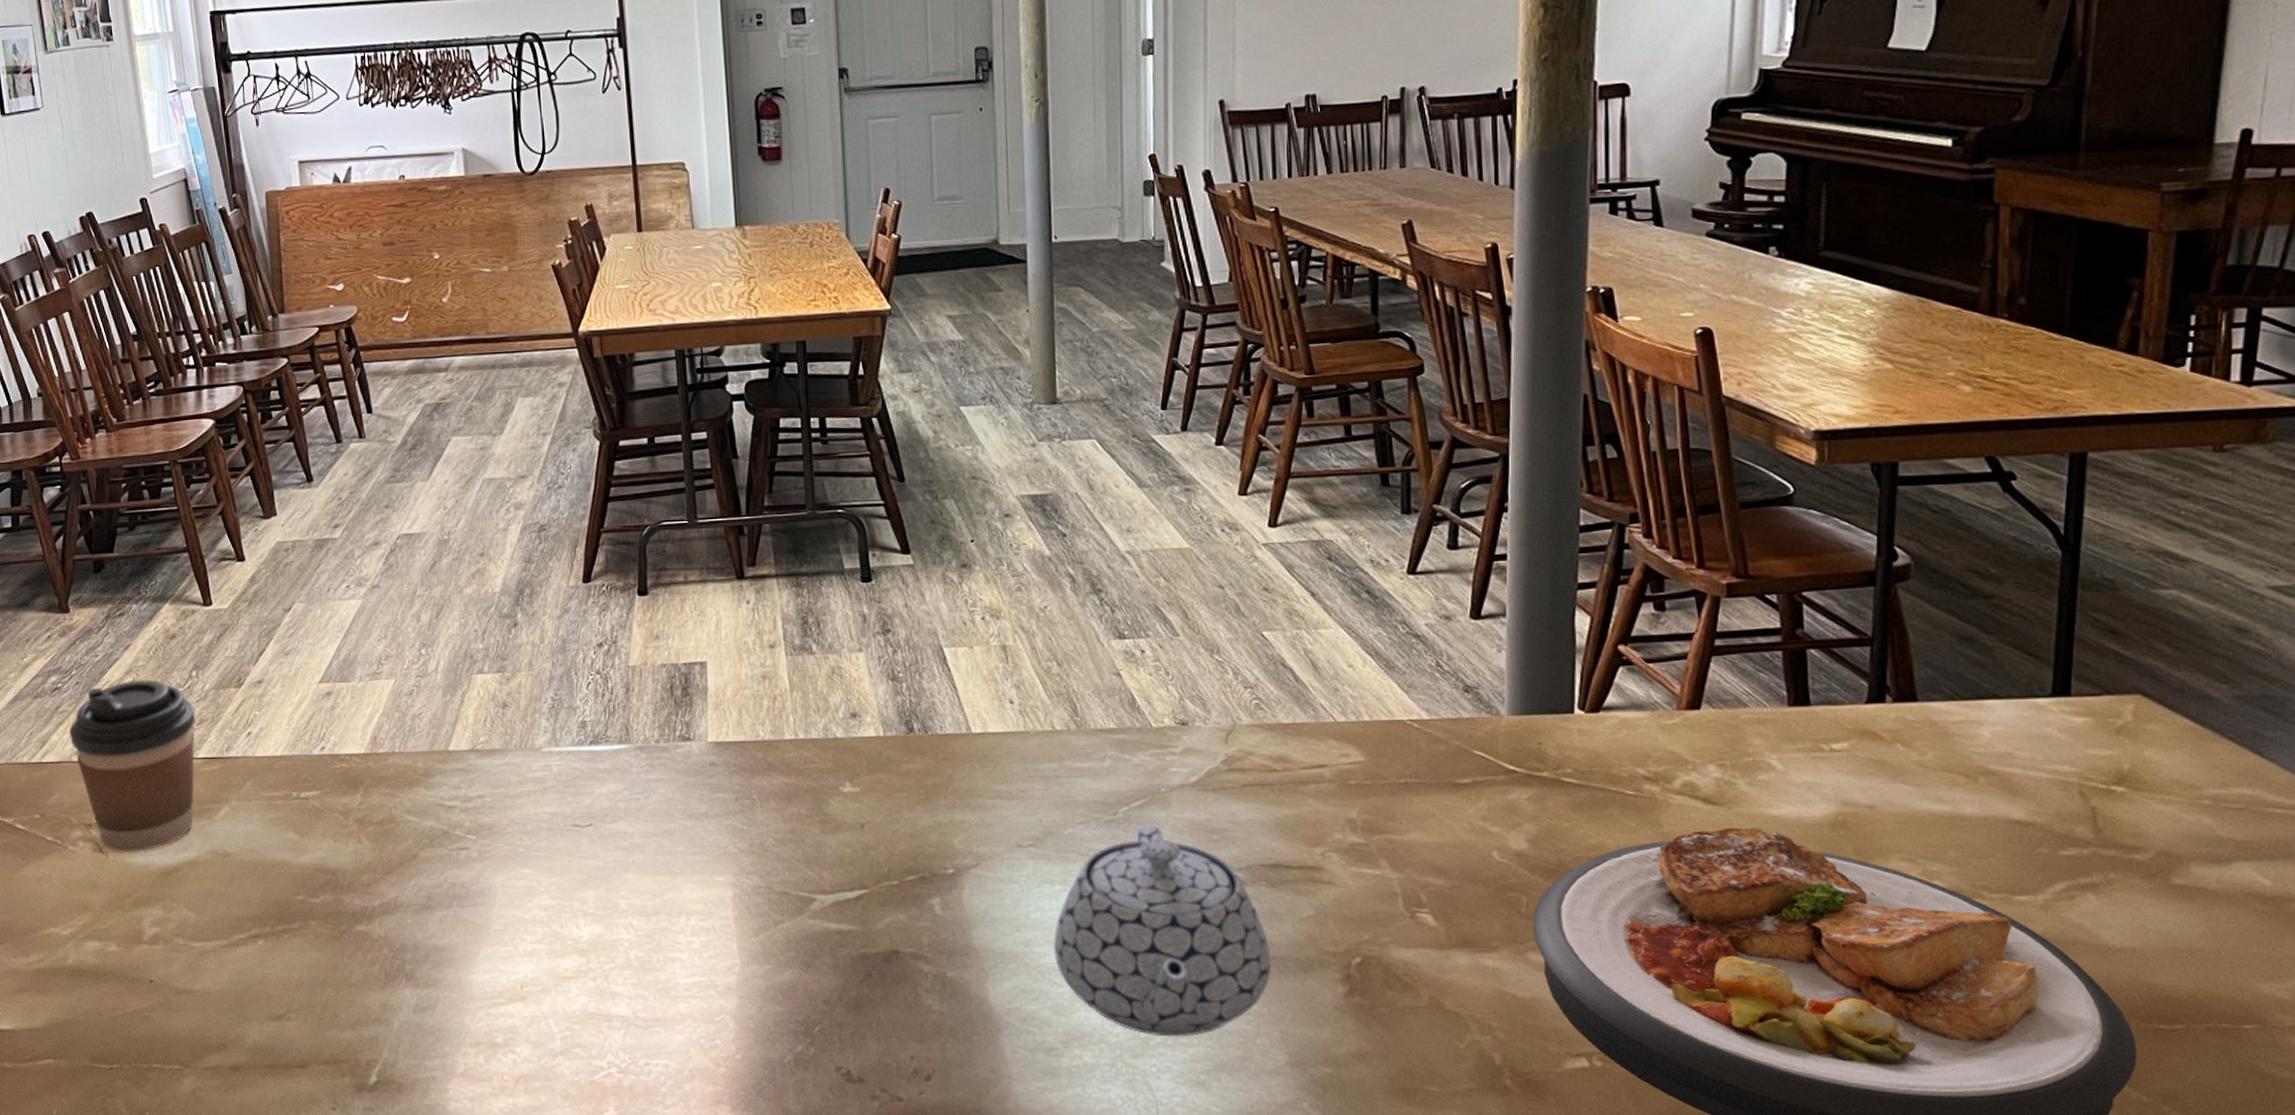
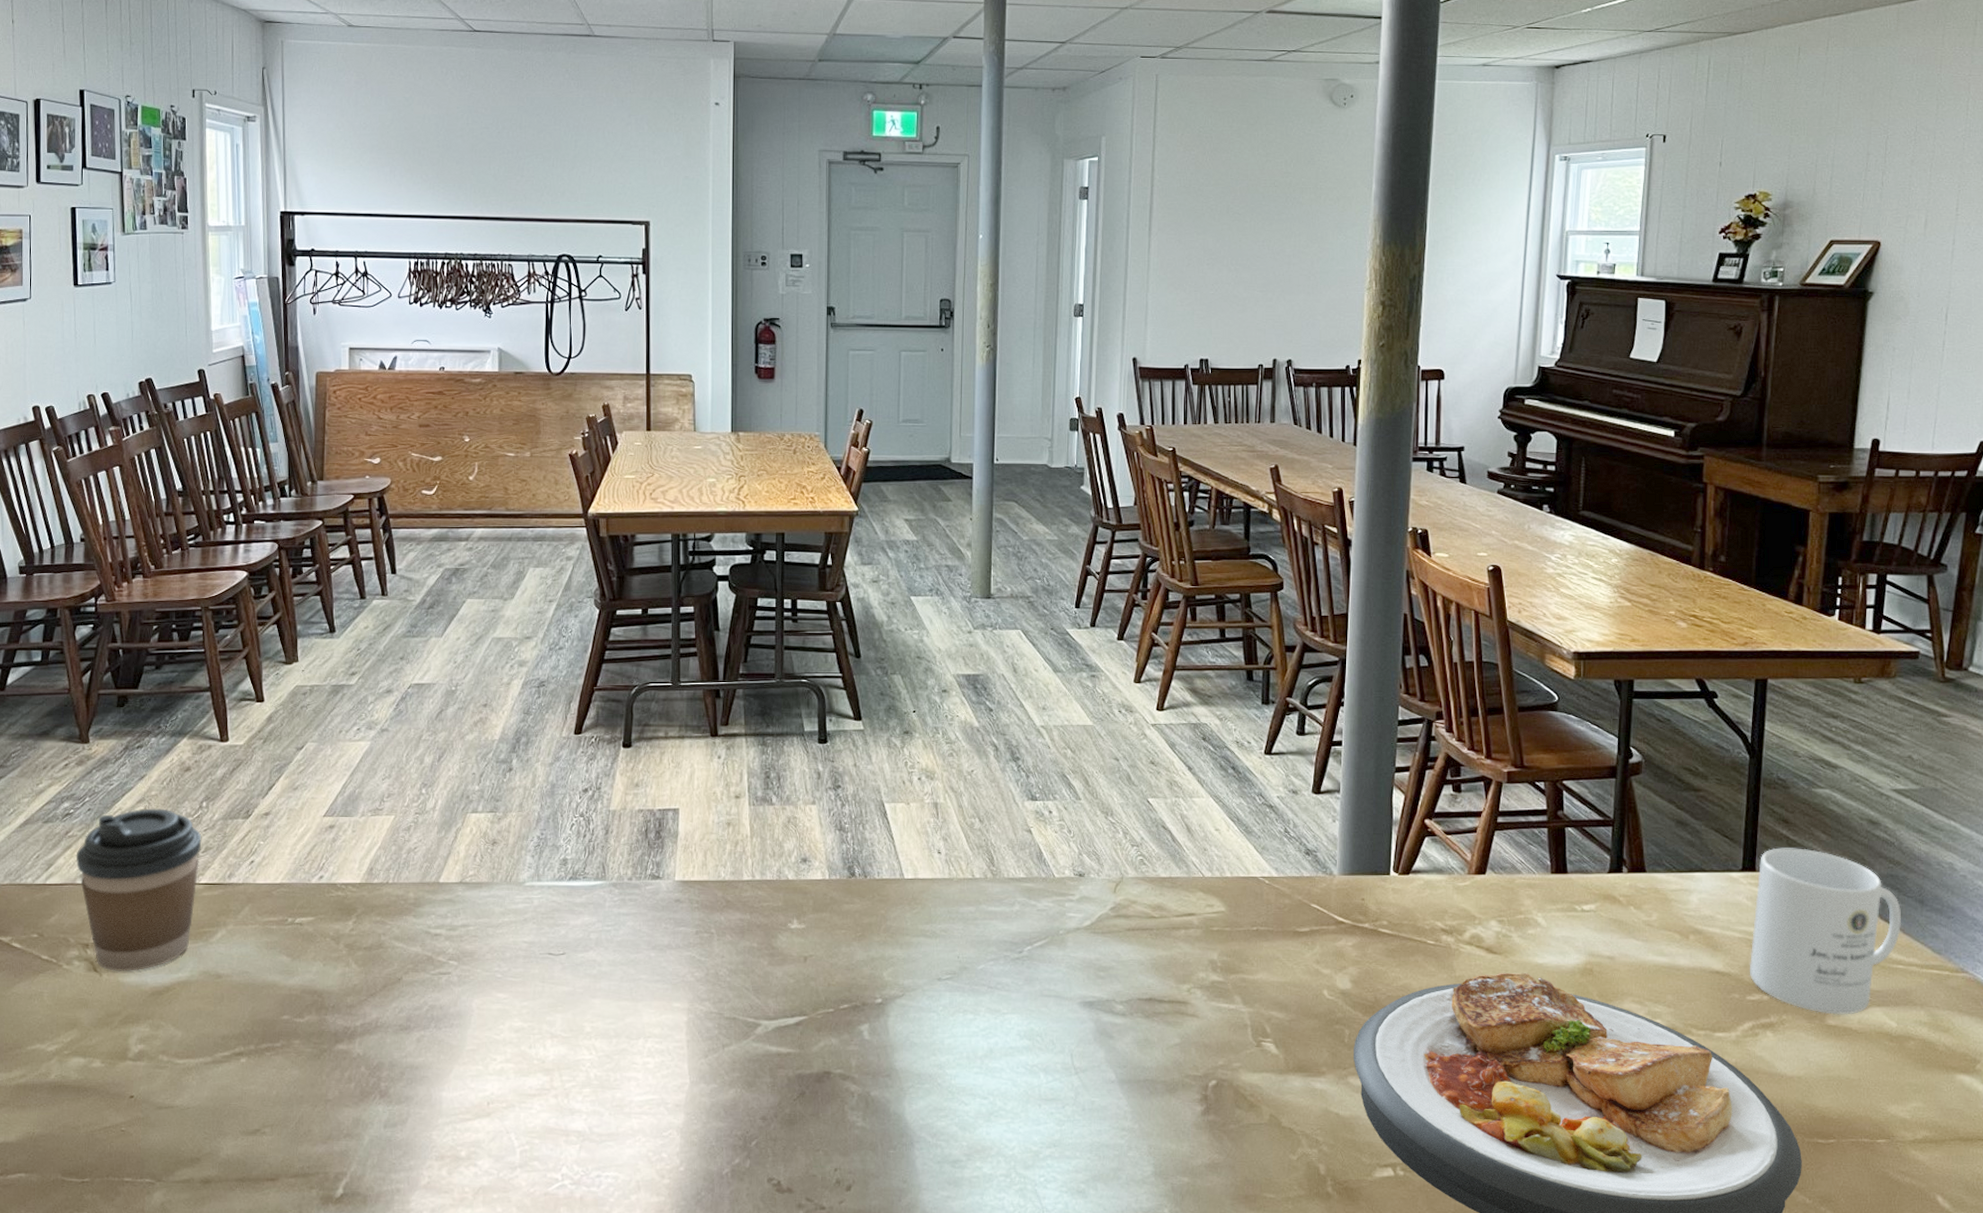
teapot: present [1053,824,1272,1037] -> none [962,961,1144,1150]
mug: none [2063,665,2281,872] -> present [1750,848,1902,1015]

